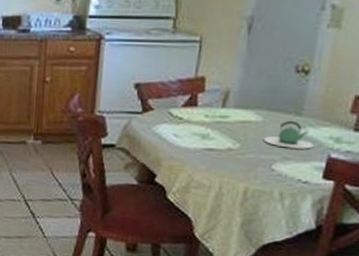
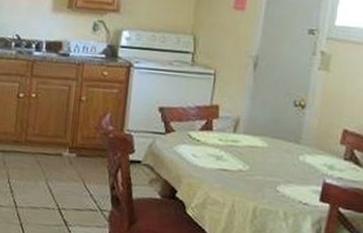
teapot: present [263,120,314,149] -> none [268,147,311,174]

